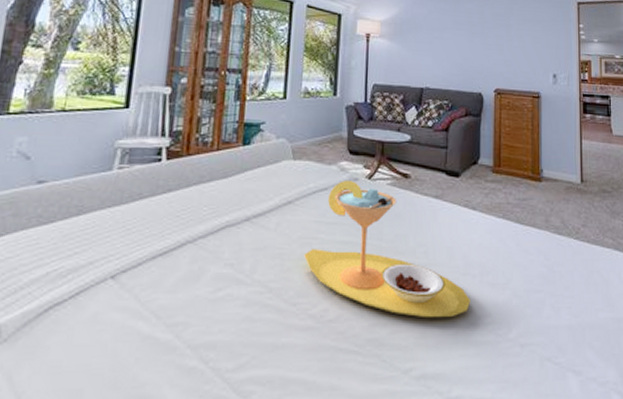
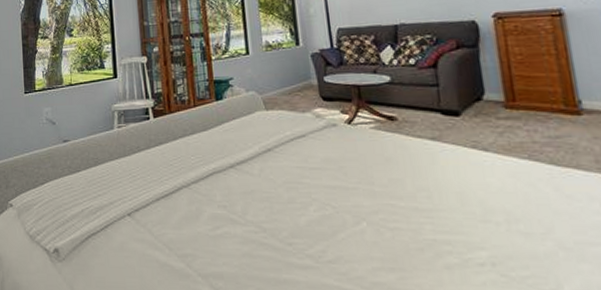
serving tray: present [304,181,471,318] -> none [292,127,499,268]

